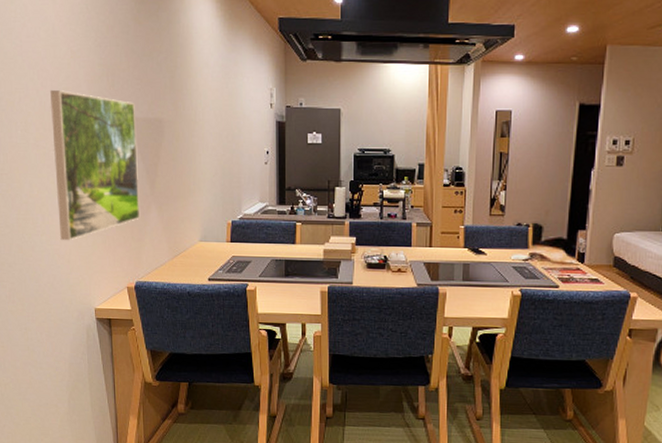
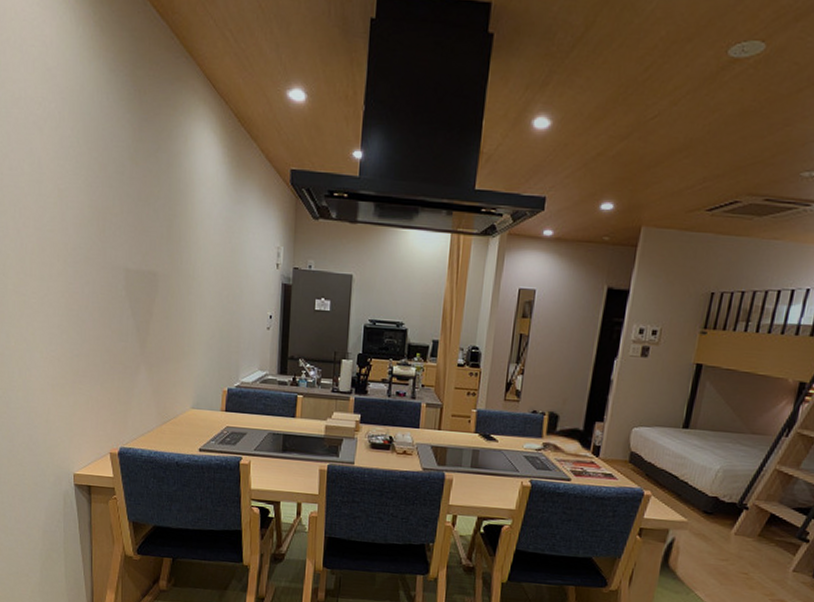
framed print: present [50,89,141,241] -> none [33,230,129,399]

